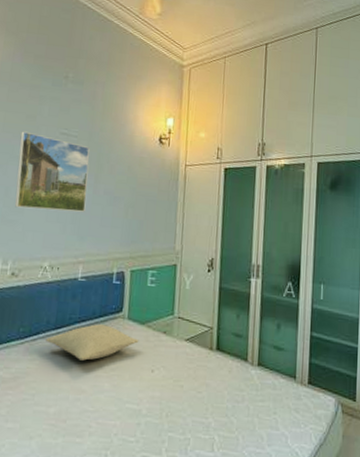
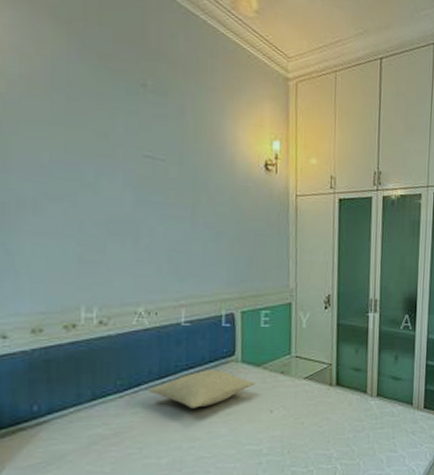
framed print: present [15,131,90,212] -> none [90,152,183,250]

